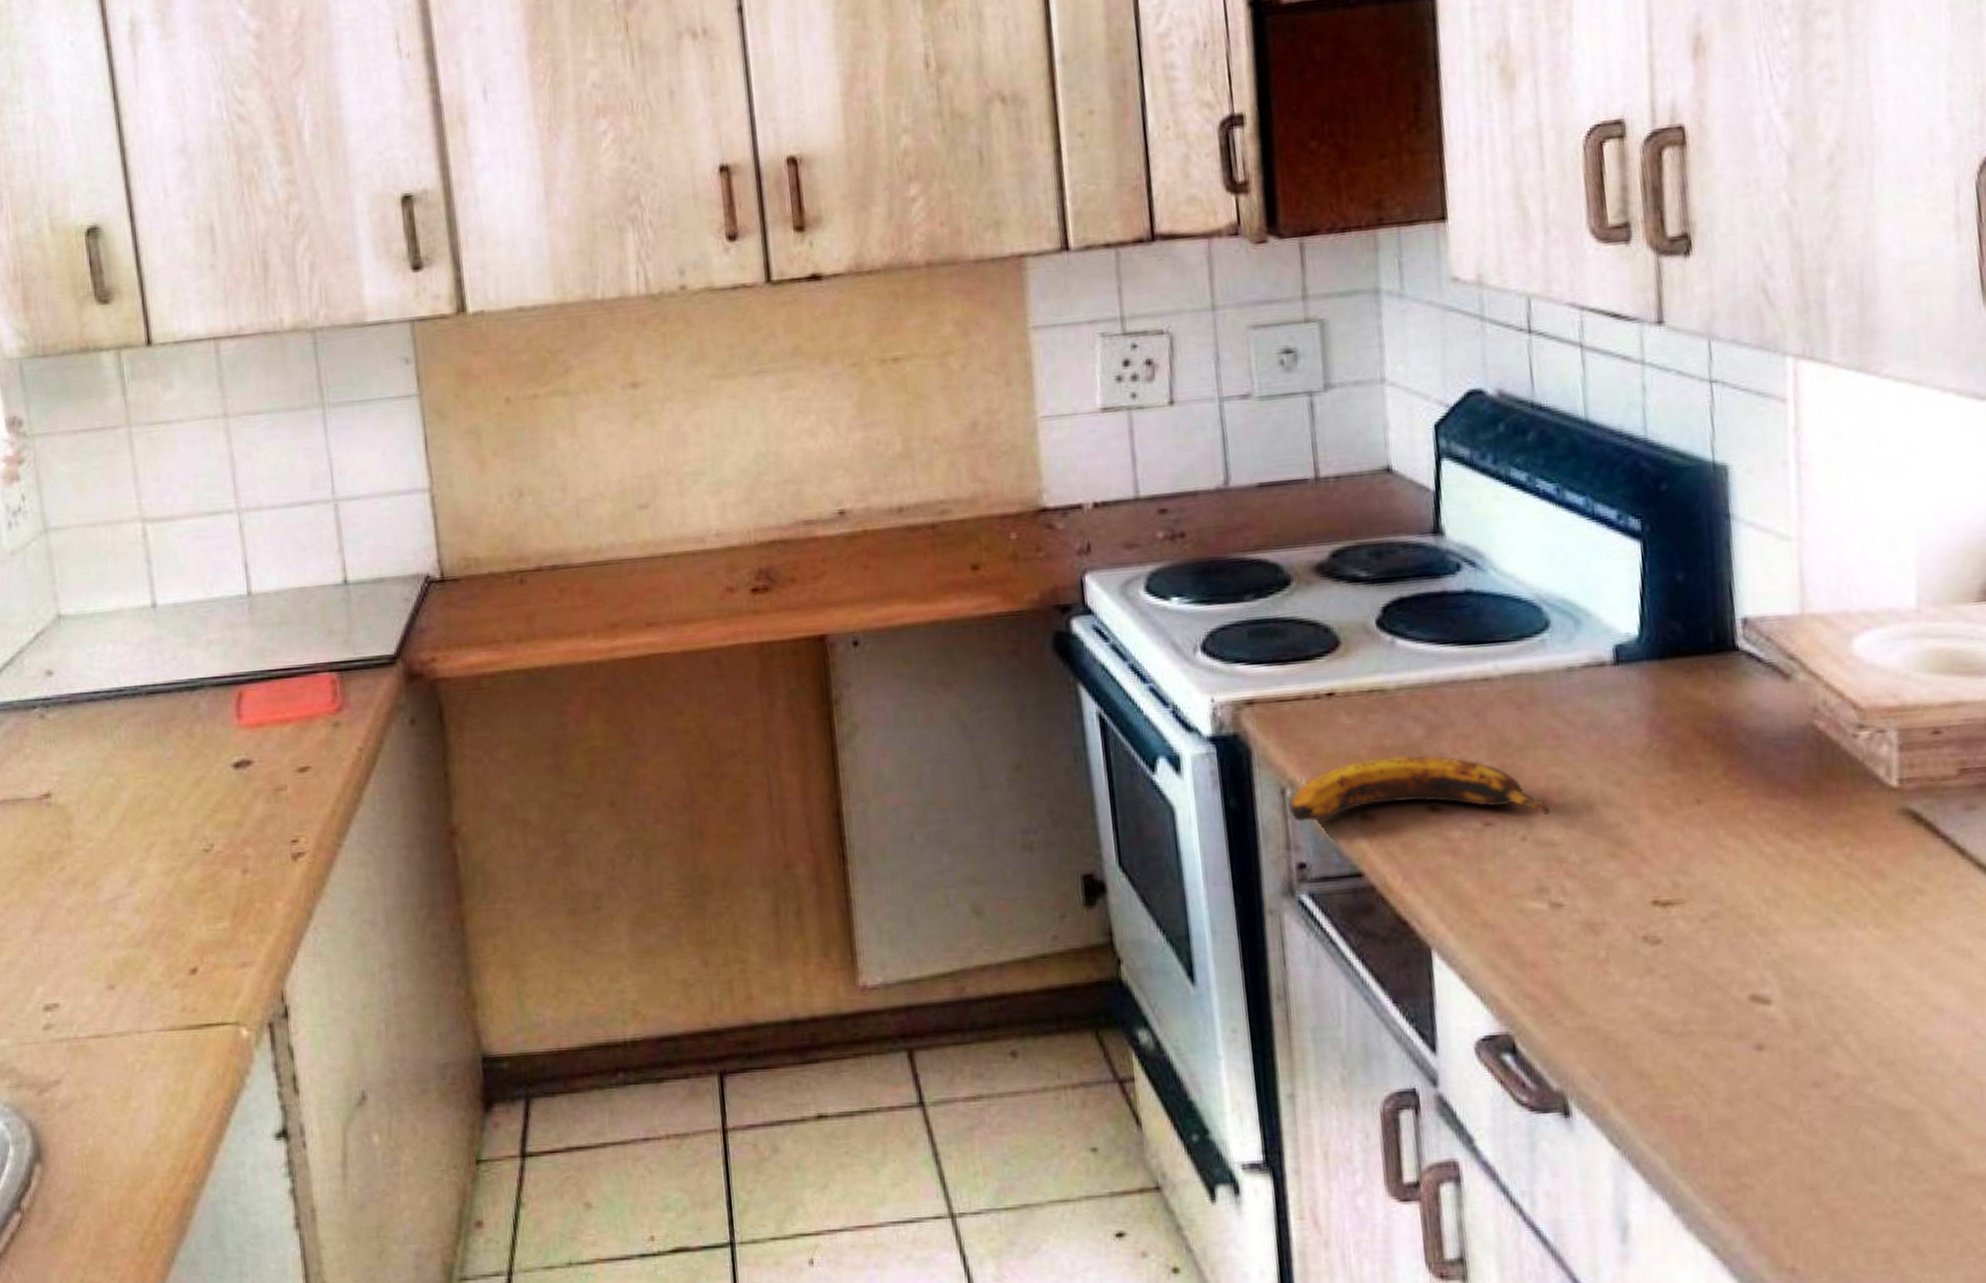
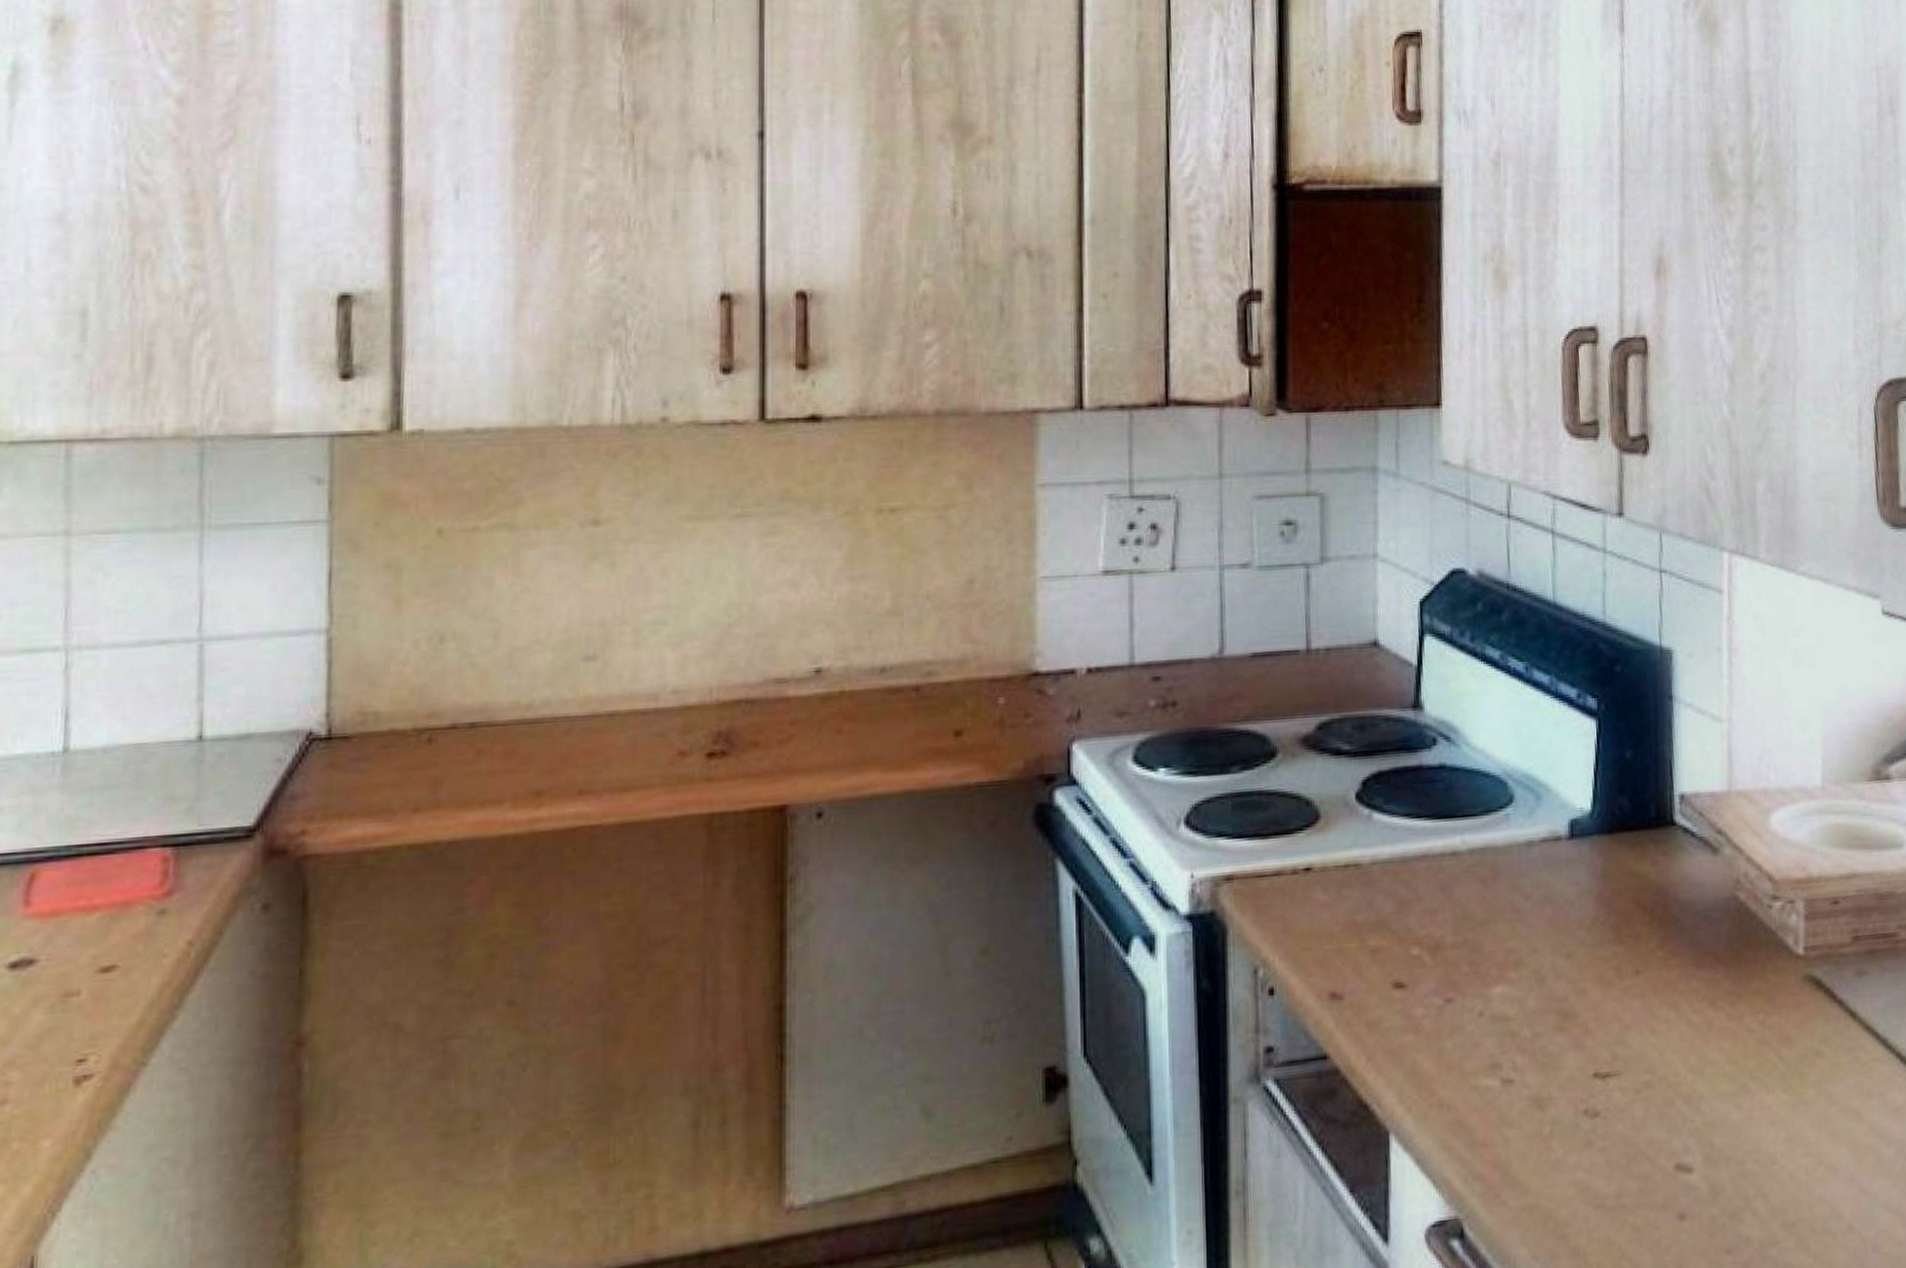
banana: present [1289,755,1551,822] -> none [1260,931,1506,1003]

